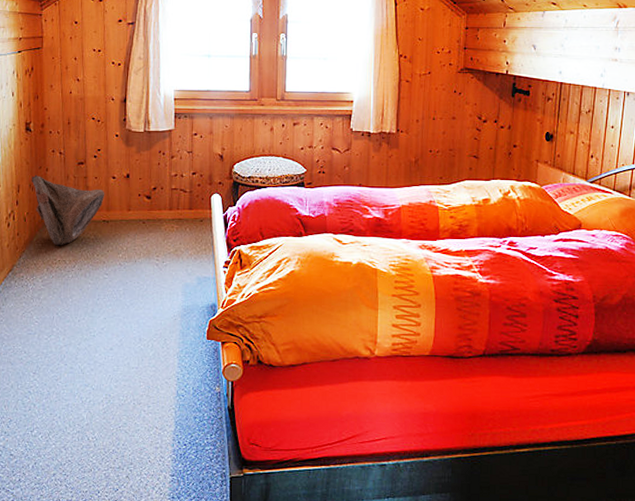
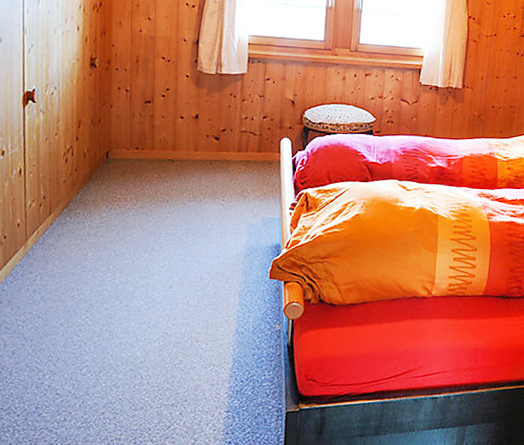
bag: present [31,174,105,246] -> none [93,111,172,183]

